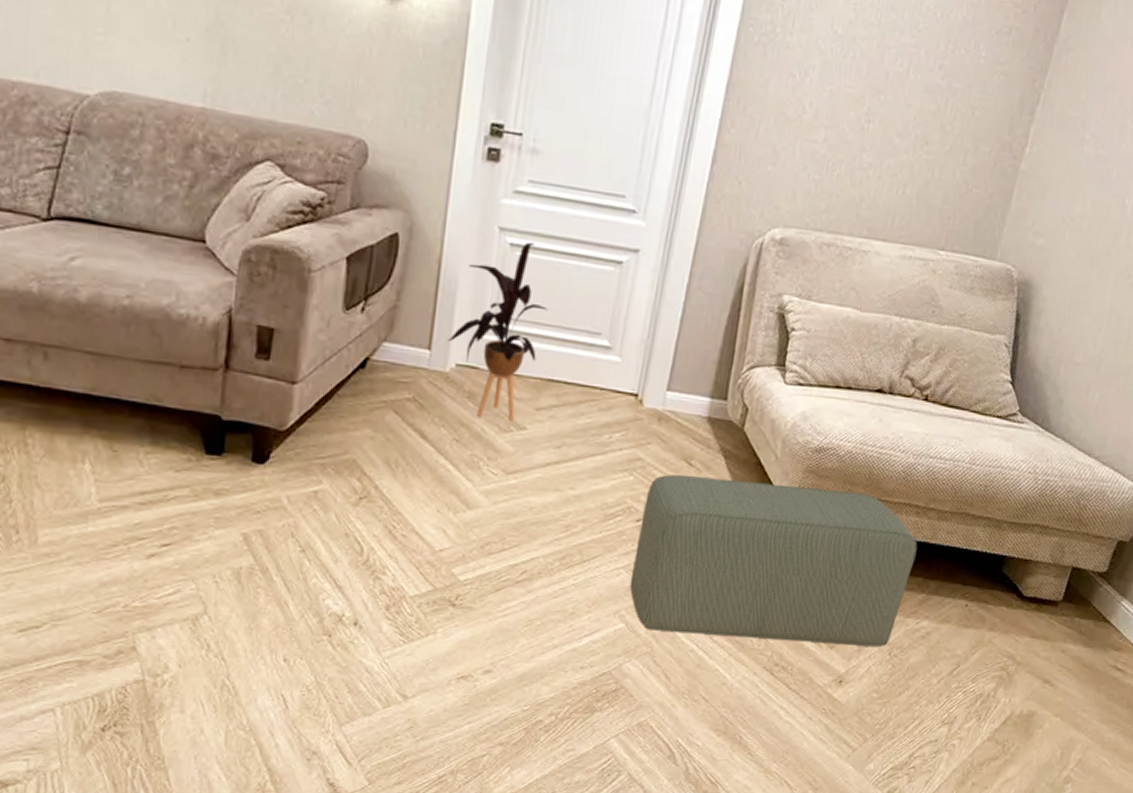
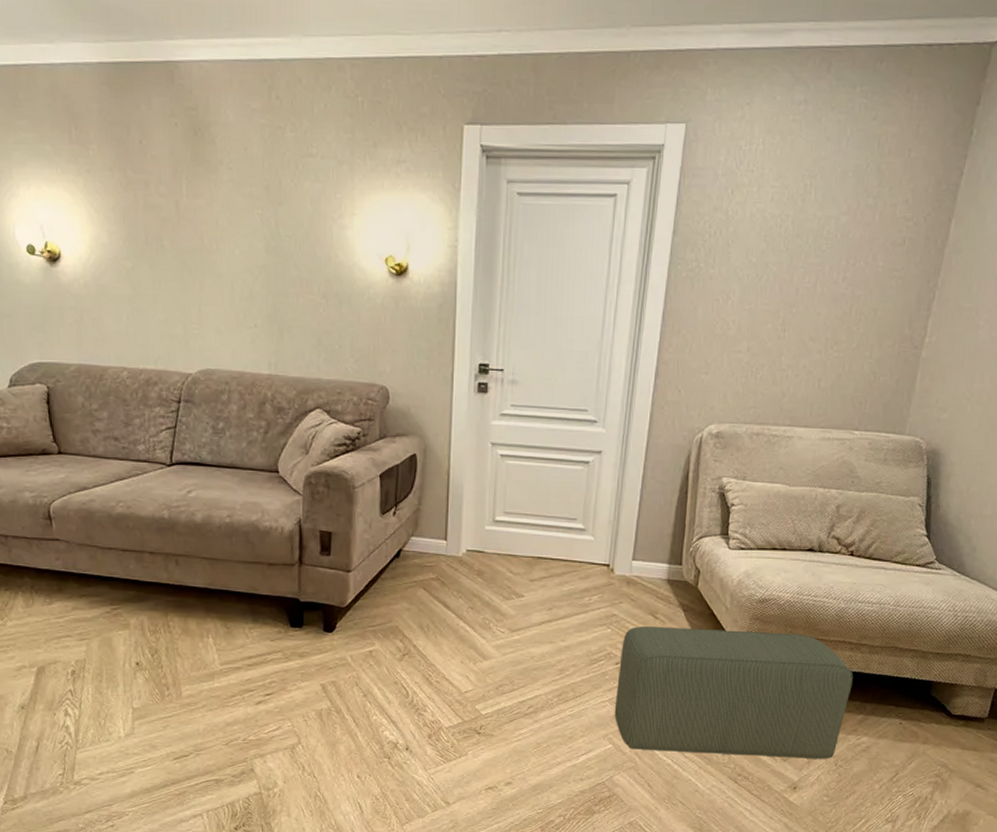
house plant: present [447,242,548,421] -> none [459,452,534,591]

